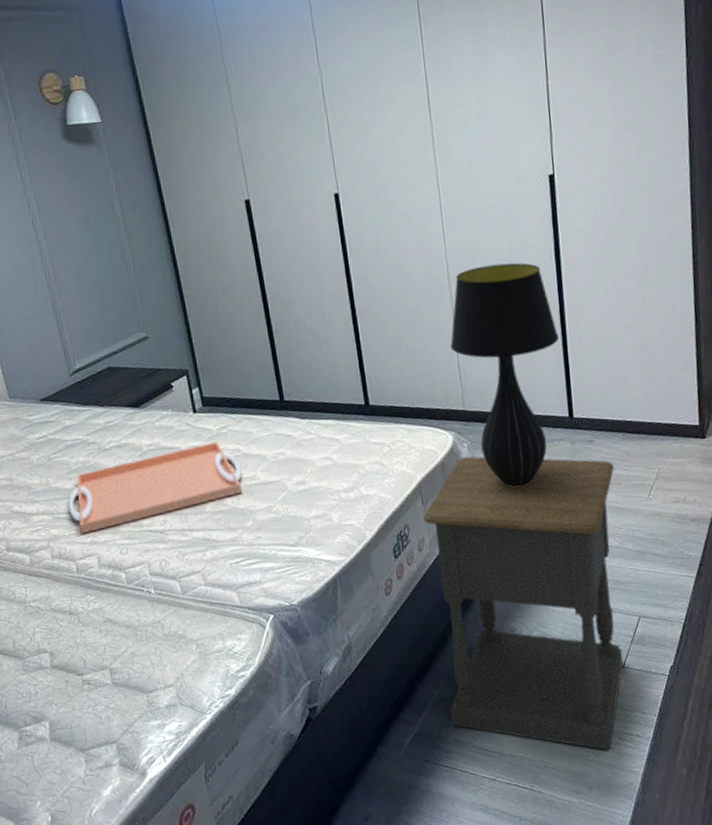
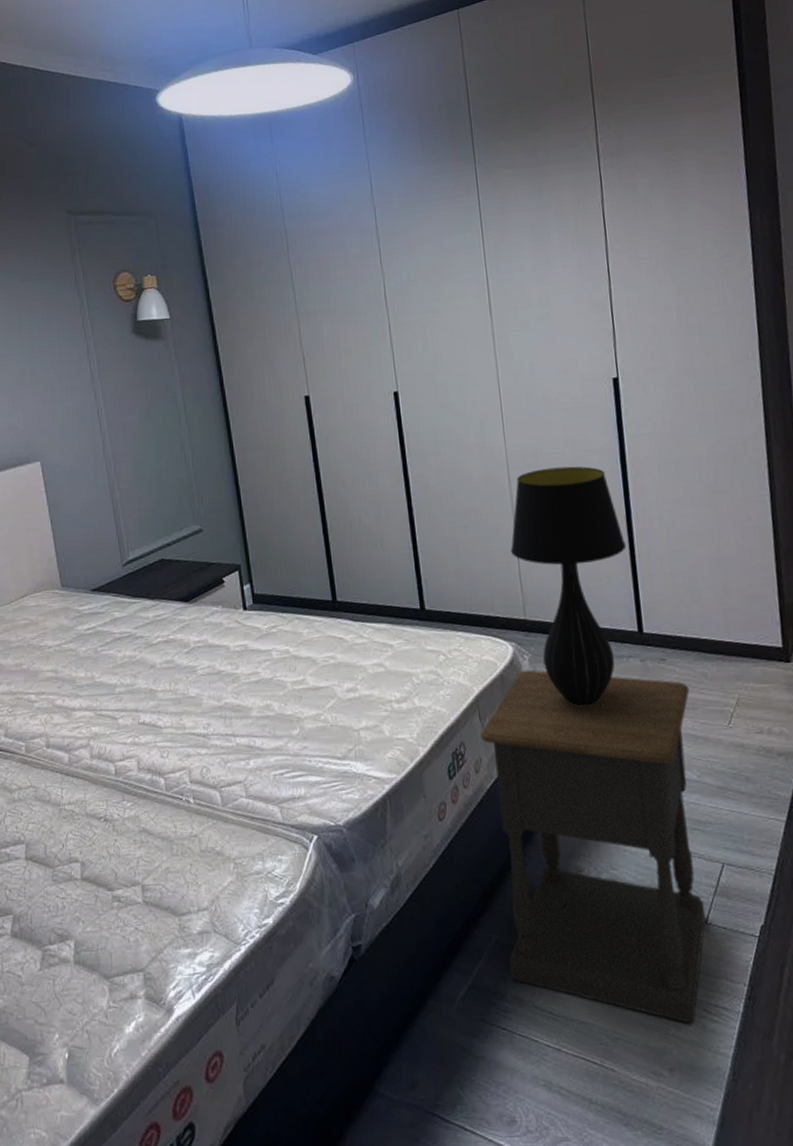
serving tray: present [67,442,243,534] -> none [111,641,290,734]

